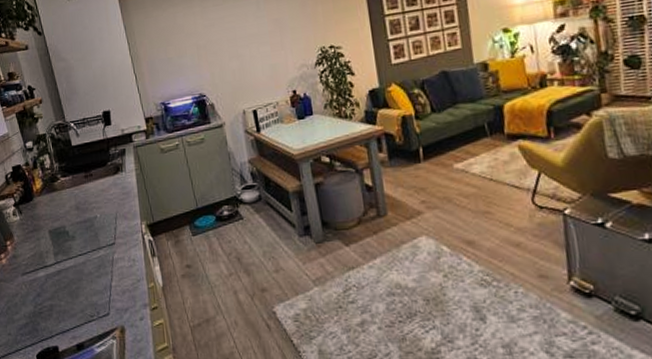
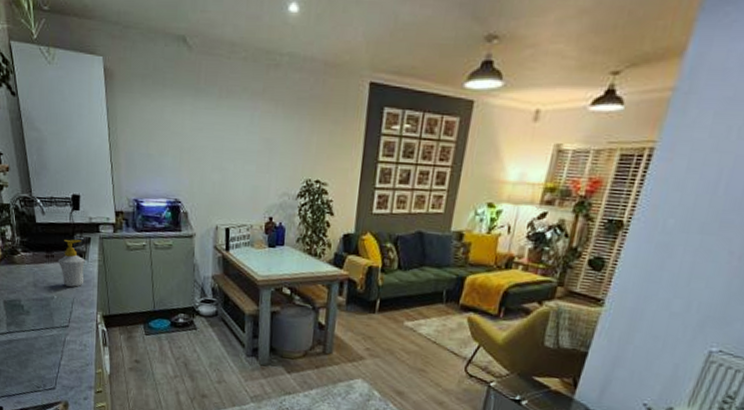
soap bottle: none [96,153,125,202] -> present [57,239,85,287]

